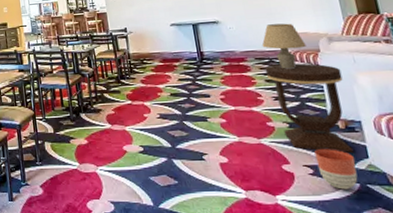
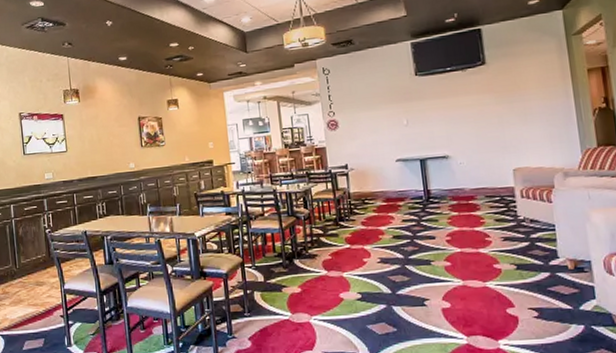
table lamp: present [262,23,306,69] -> none [493,157,540,207]
side table: present [265,63,354,154] -> none [495,200,581,295]
planter: present [314,149,358,190] -> none [541,290,583,332]

